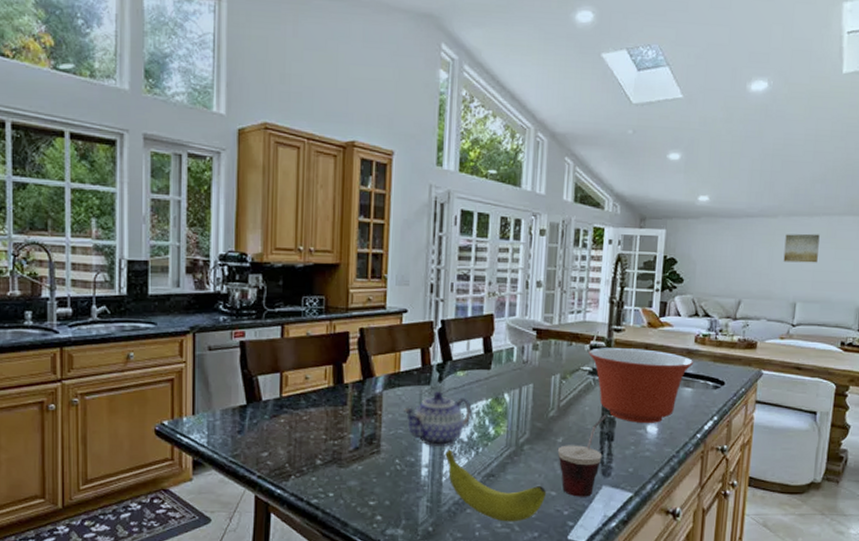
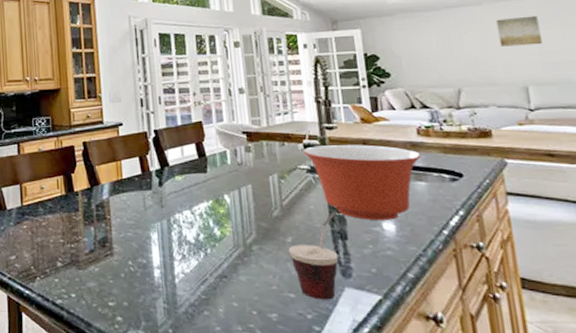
teapot: present [403,390,473,448] -> none [129,194,196,249]
banana: present [445,451,547,522] -> none [175,252,285,326]

